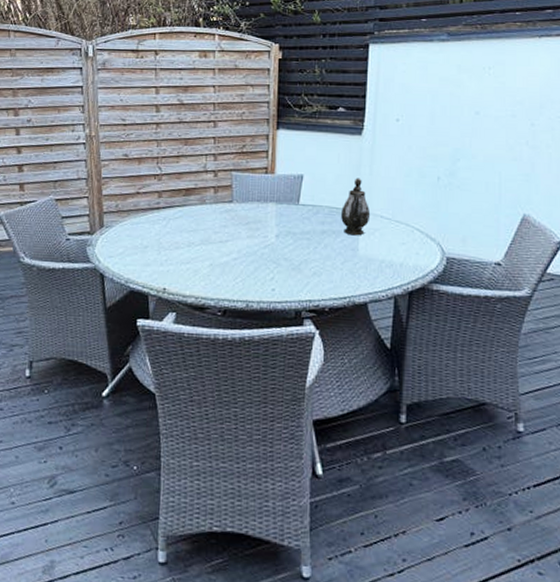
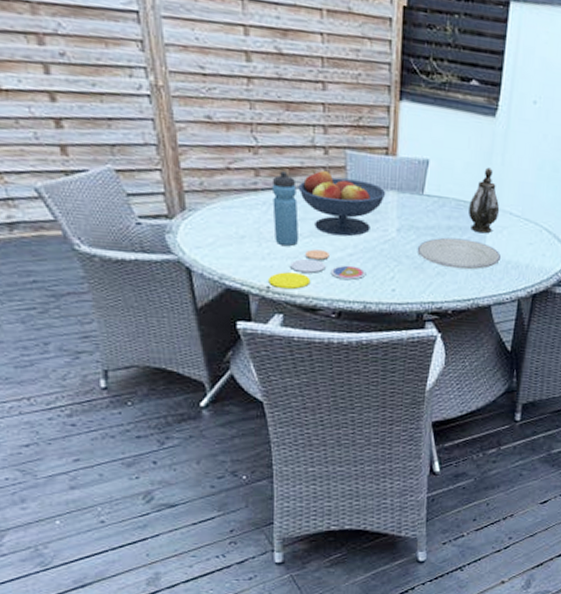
plate: none [165,255,249,291] -> present [268,249,366,290]
water bottle: none [171,192,192,254] -> present [271,171,299,247]
fruit bowl: none [192,190,266,243] -> present [298,170,386,237]
plate: none [294,241,374,270] -> present [417,237,501,270]

